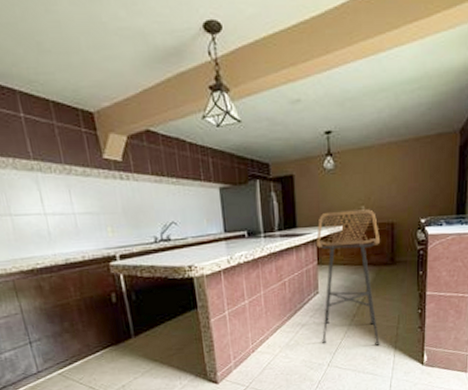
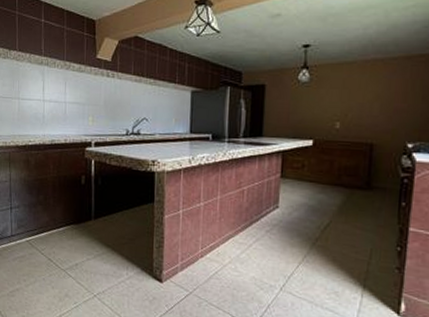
bar stool: present [316,209,380,345] -> none [277,124,355,279]

